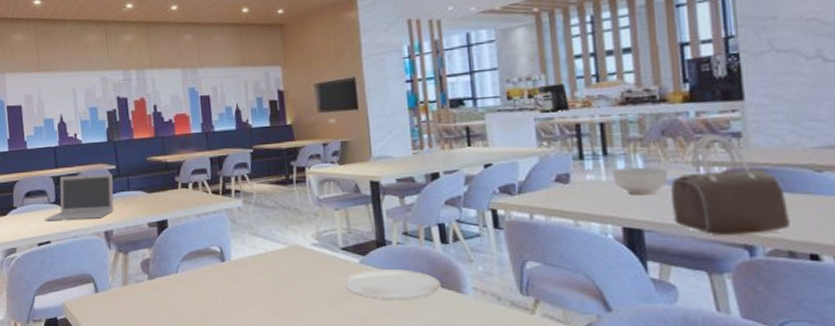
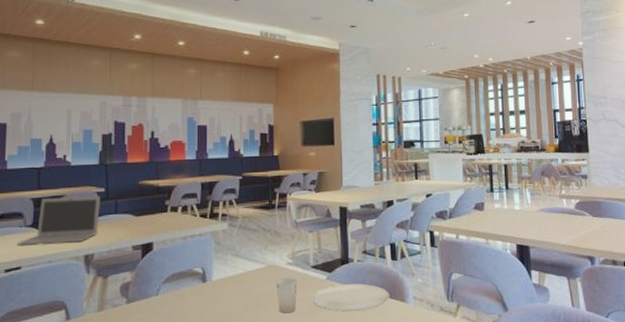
cup: none [300,259,327,298] -> present [276,277,297,314]
bowl: present [611,167,668,196] -> none [510,198,545,220]
handbag: present [670,134,791,235] -> none [546,176,614,249]

